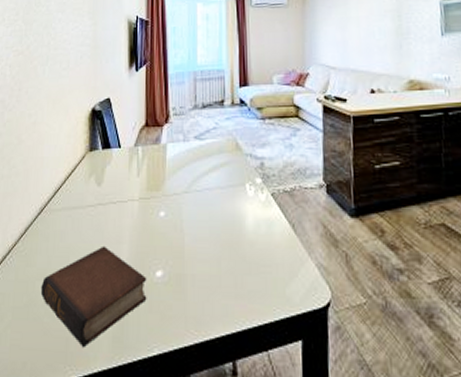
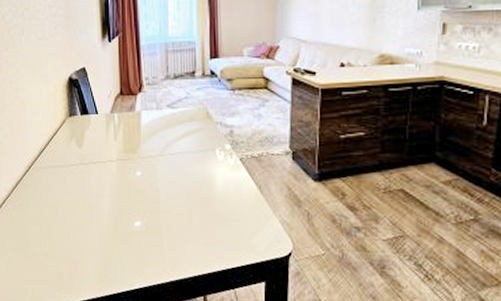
book: present [40,245,147,348] -> none [34,199,128,281]

